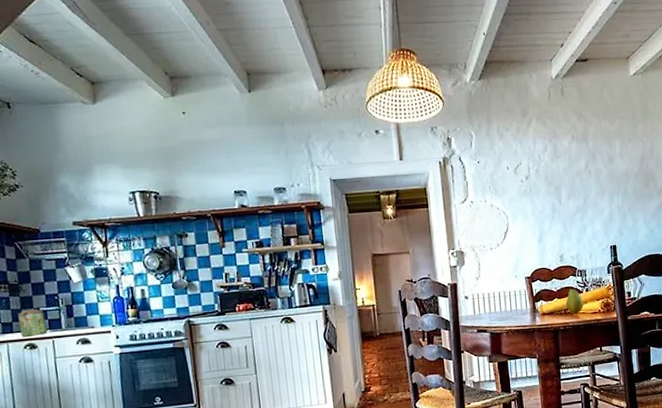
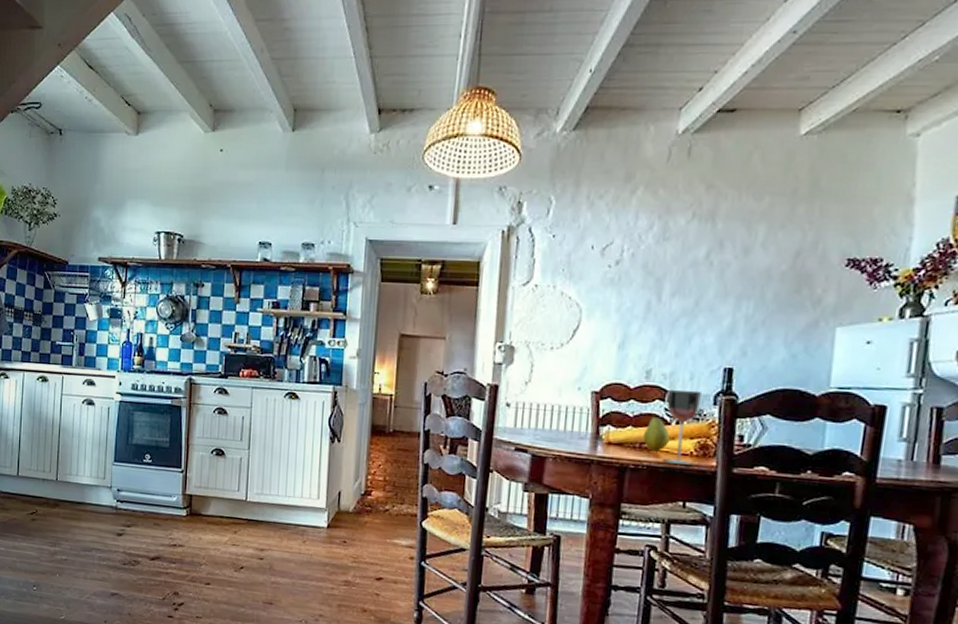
canister: present [17,308,48,337] -> none [36,341,59,370]
wineglass: none [577,265,603,321] -> present [663,389,701,465]

